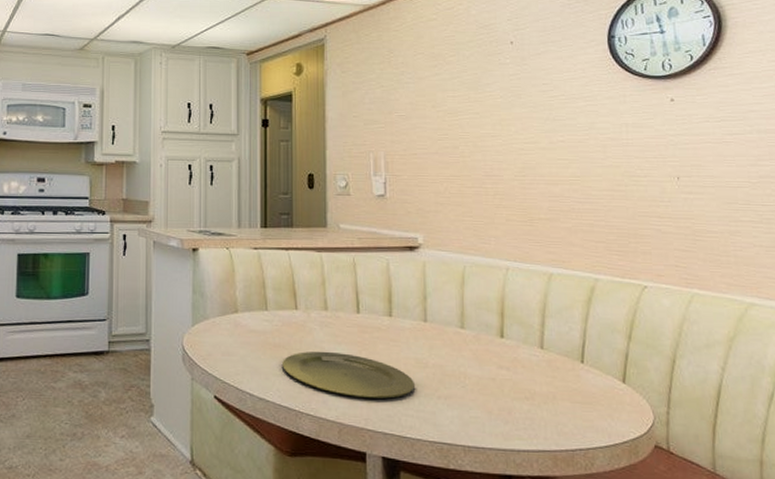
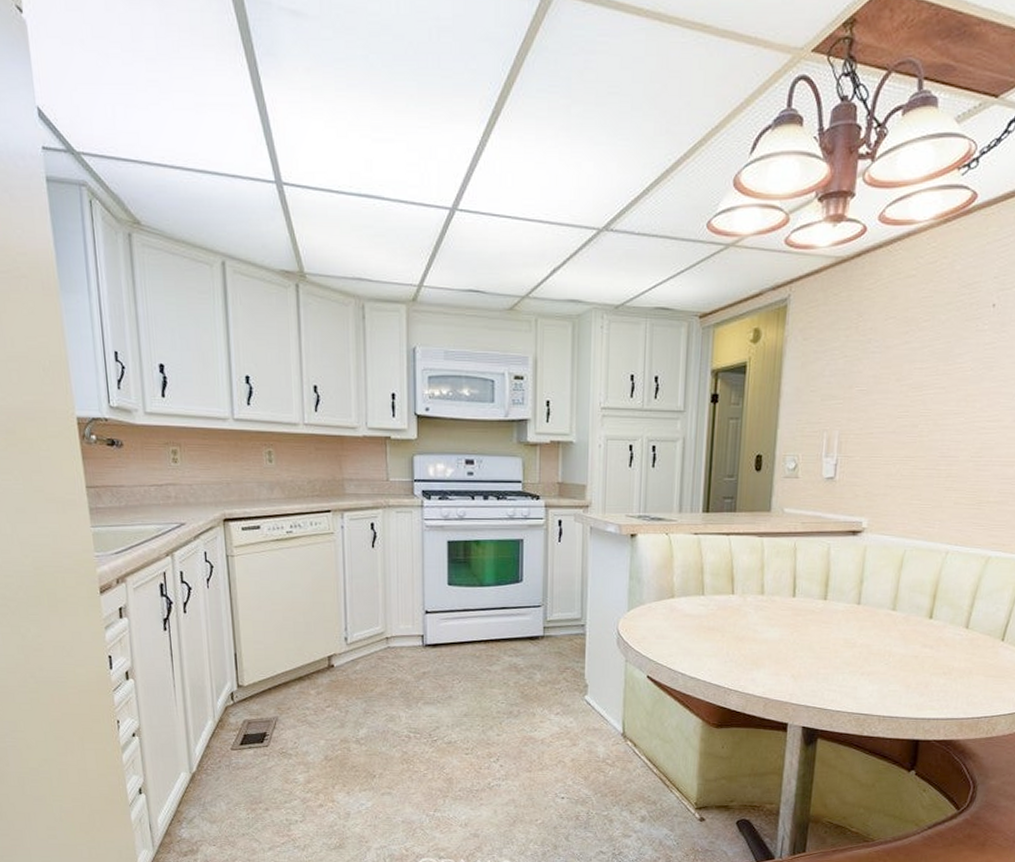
plate: present [283,351,416,399] -> none [715,633,842,676]

